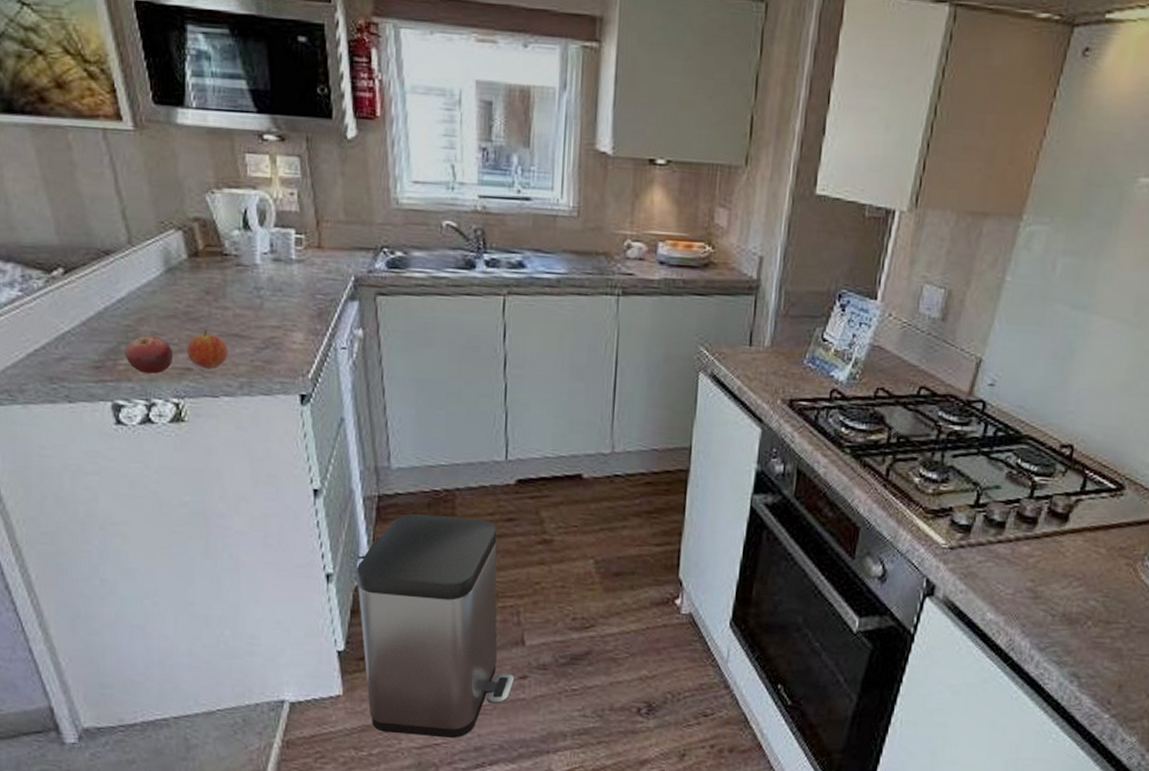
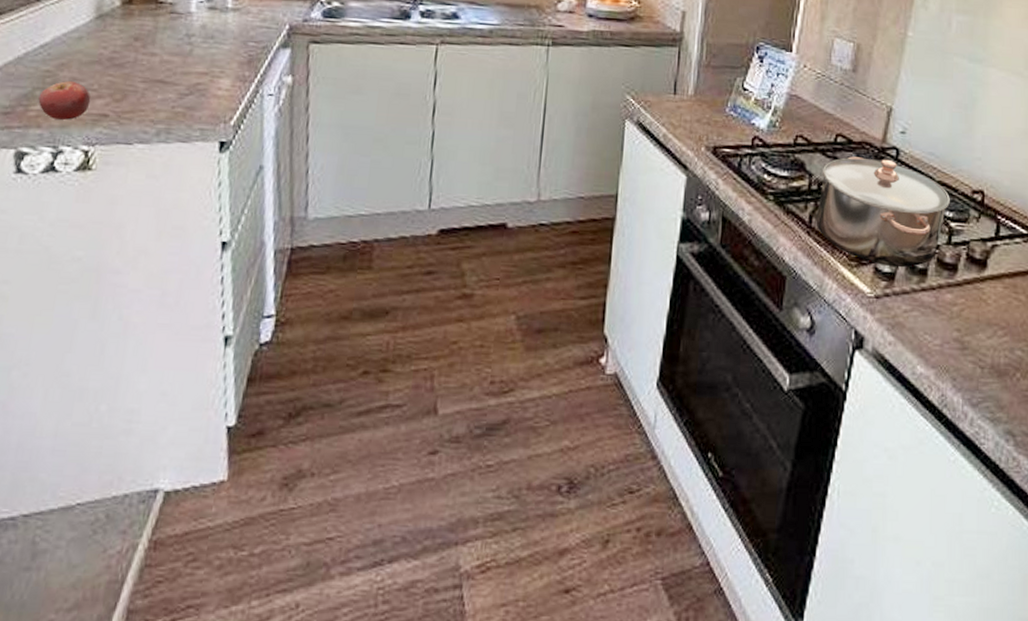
fruit: present [187,329,228,370] -> none [105,75,150,116]
pedal bin: present [356,514,515,738] -> none [256,267,424,530]
cooking pot: none [893,410,1036,520] -> present [816,156,950,267]

